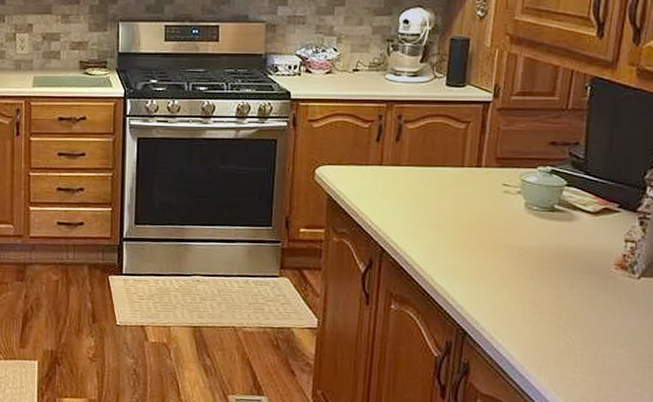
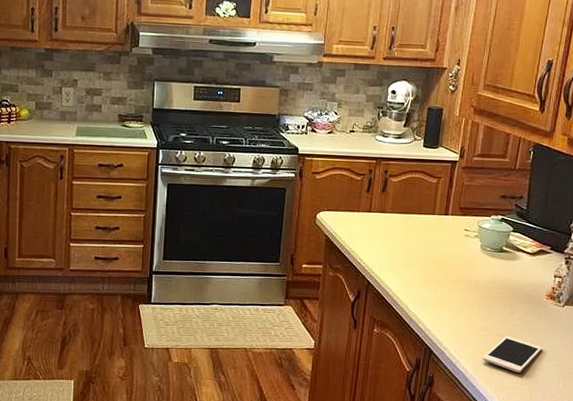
cell phone: none [532,315,612,360] -> present [482,336,542,373]

